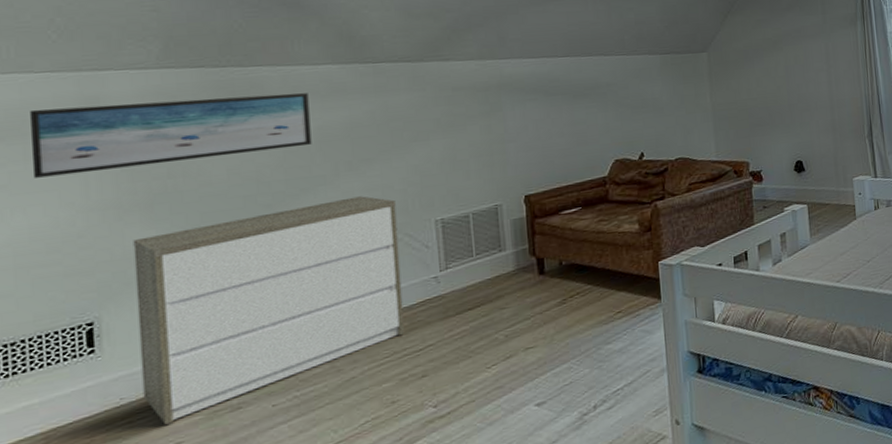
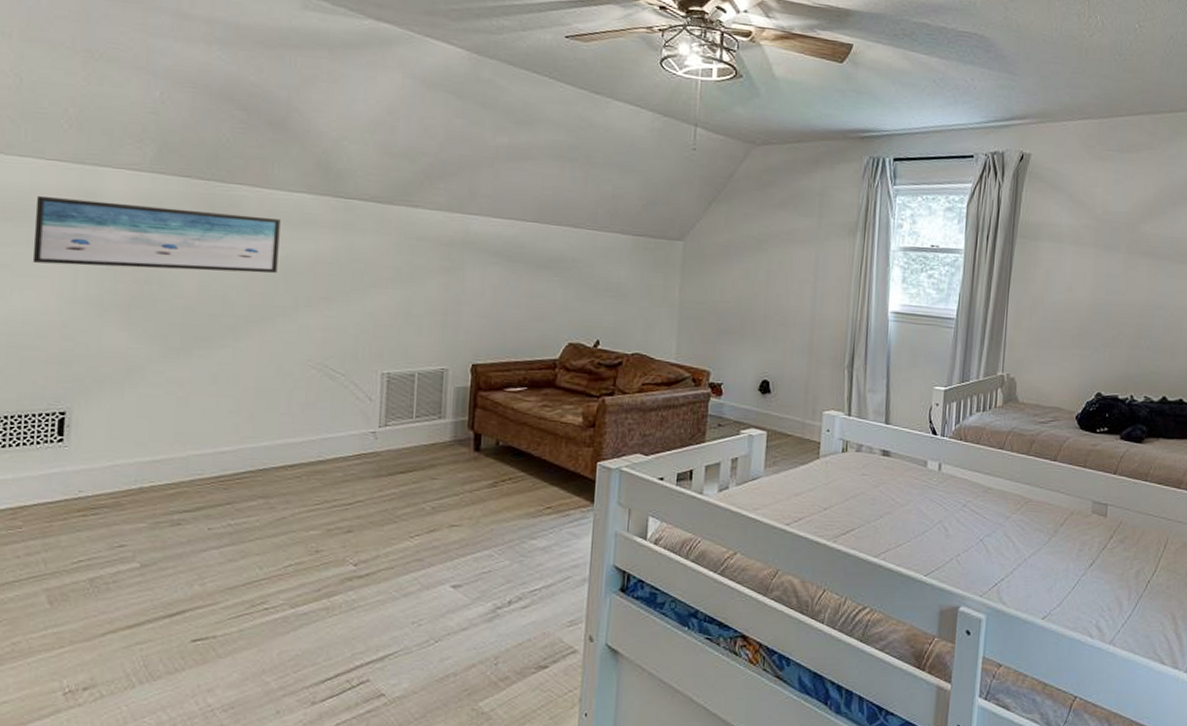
dresser: present [133,196,405,425] -> none [98,334,347,525]

